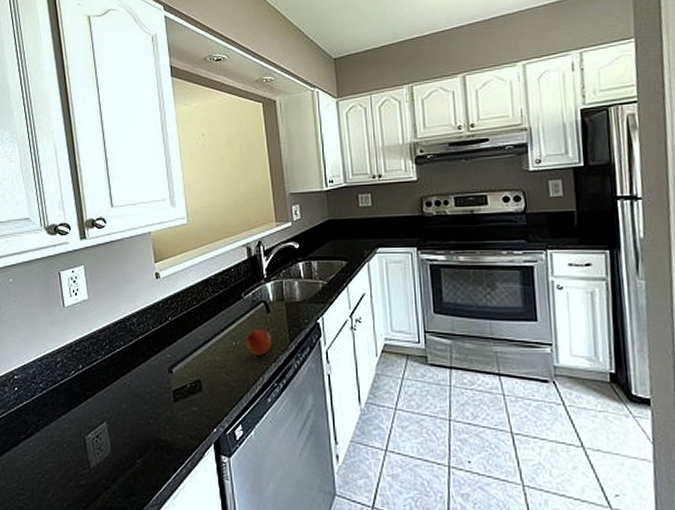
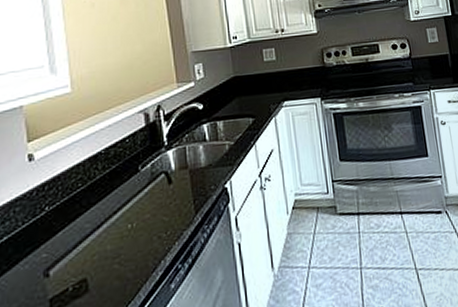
fruit: present [245,329,272,355] -> none [143,204,175,236]

